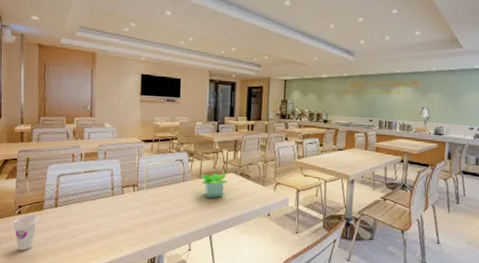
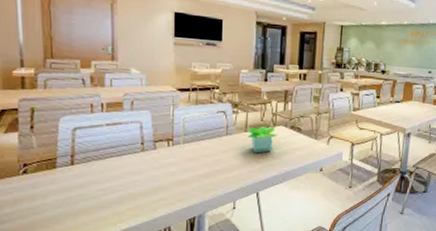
cup: present [13,214,37,251] -> none [17,173,48,216]

